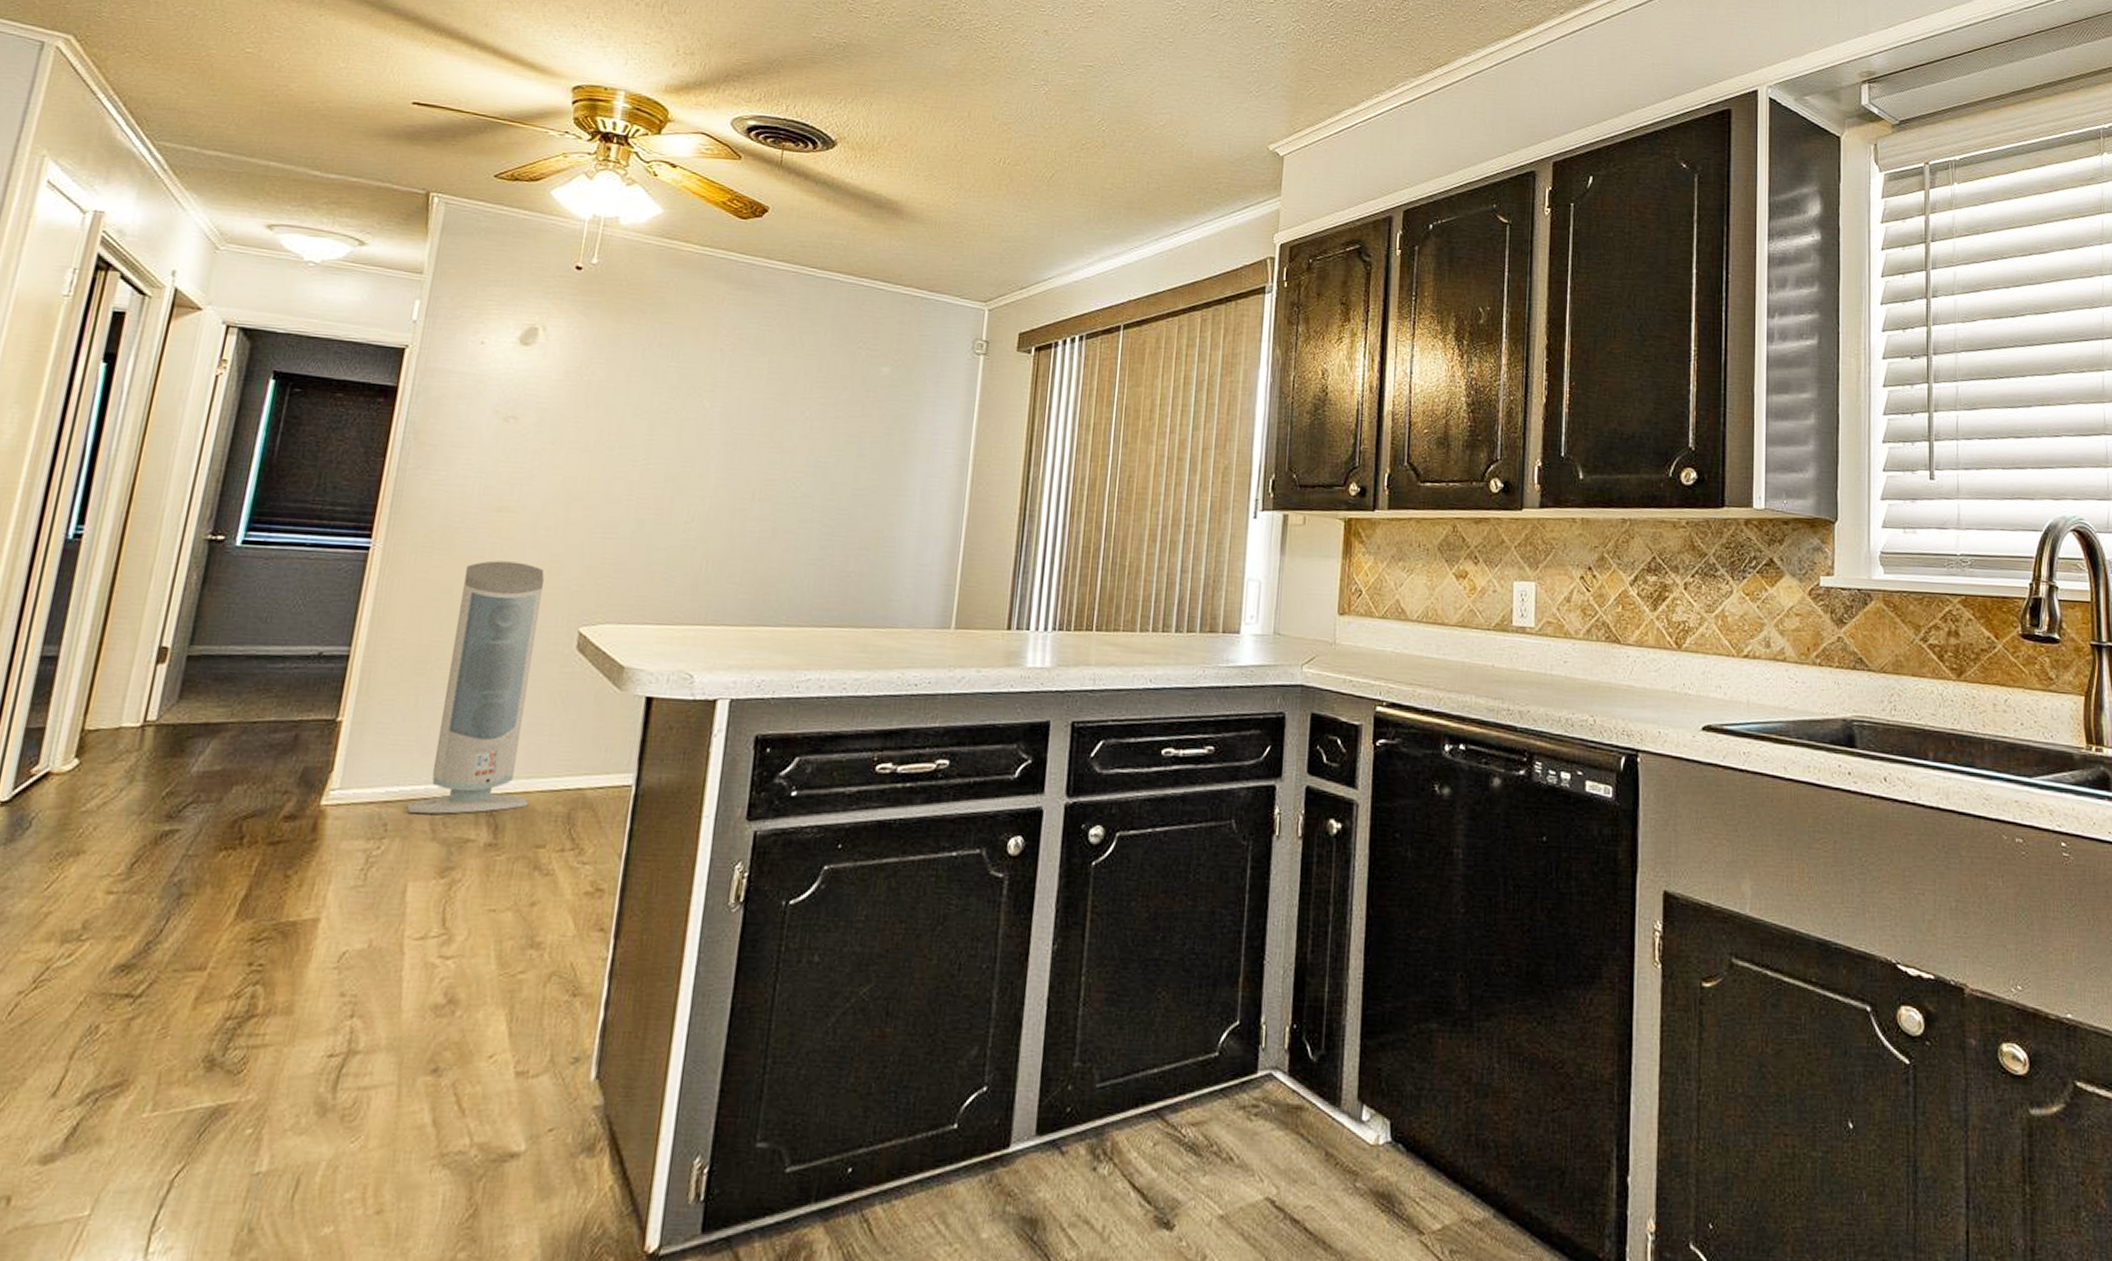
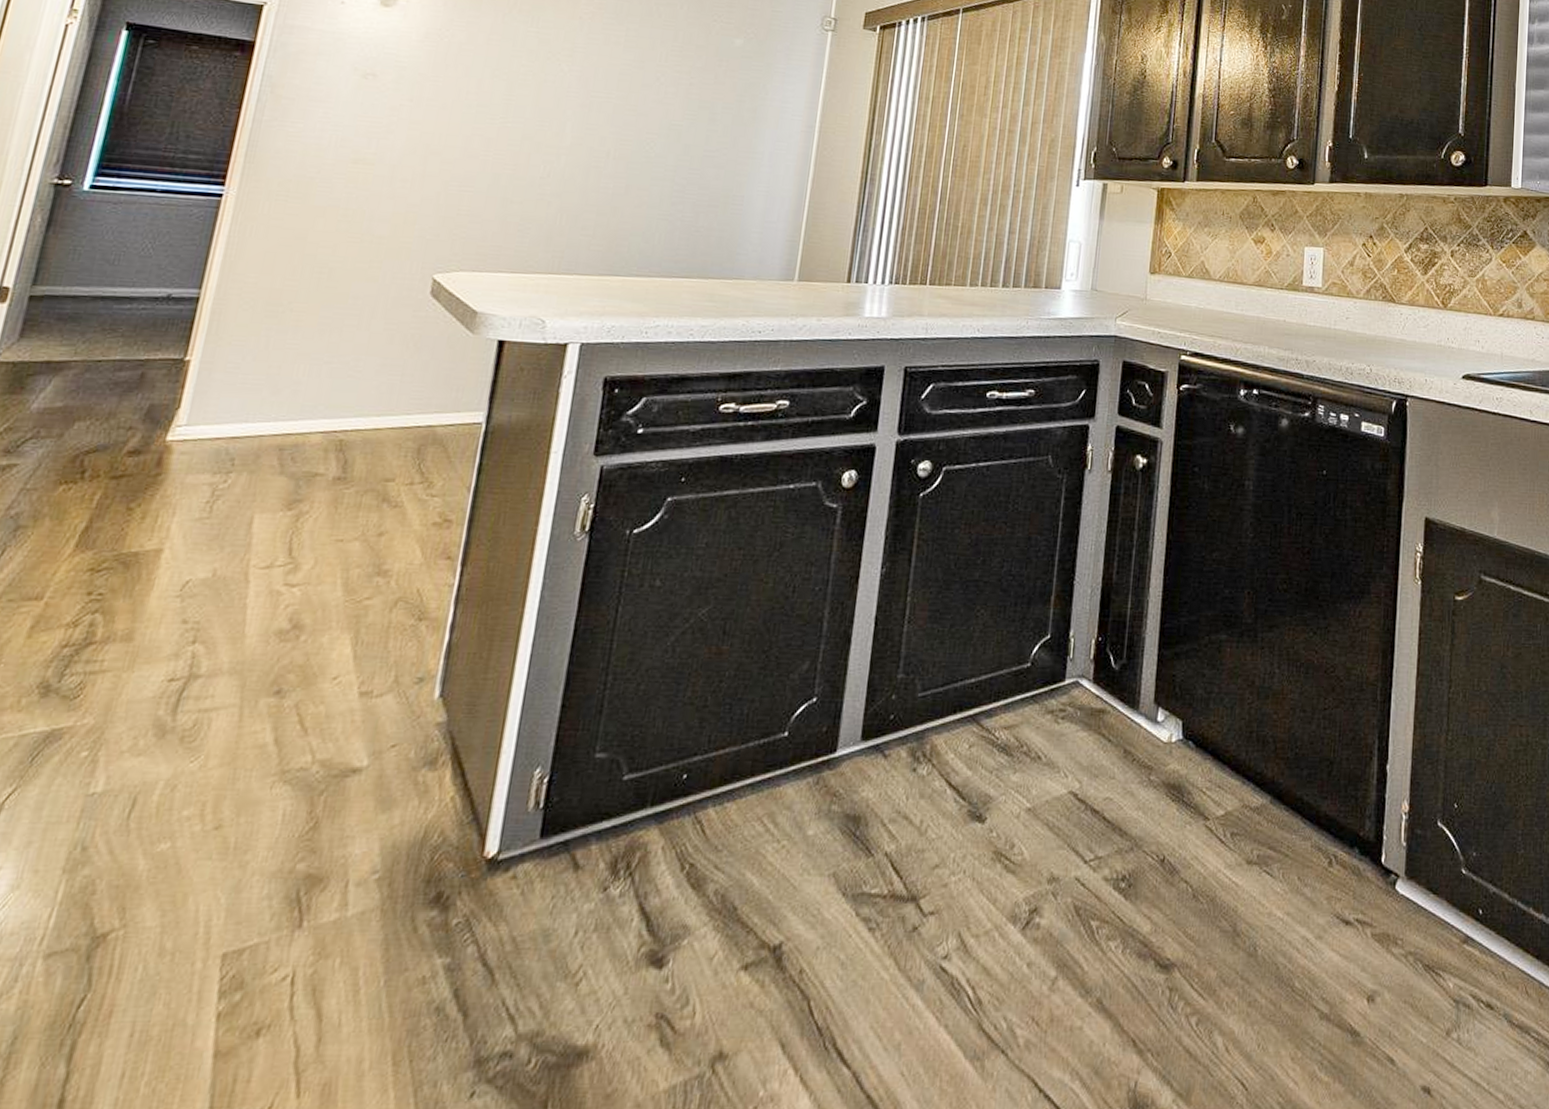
air purifier: present [406,560,545,814] -> none [254,209,400,450]

